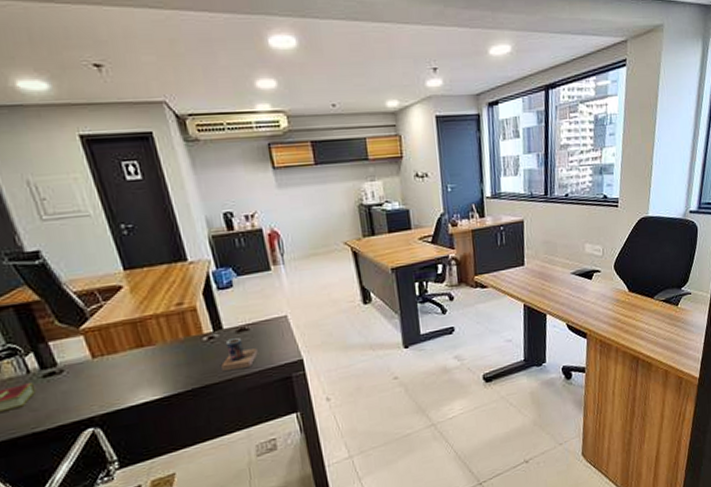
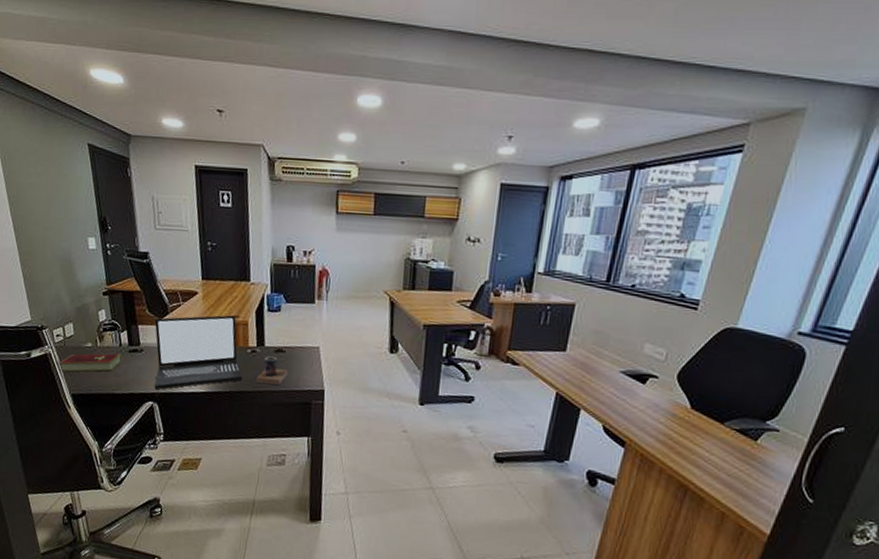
laptop: none [69,303,205,413] -> present [154,315,243,390]

